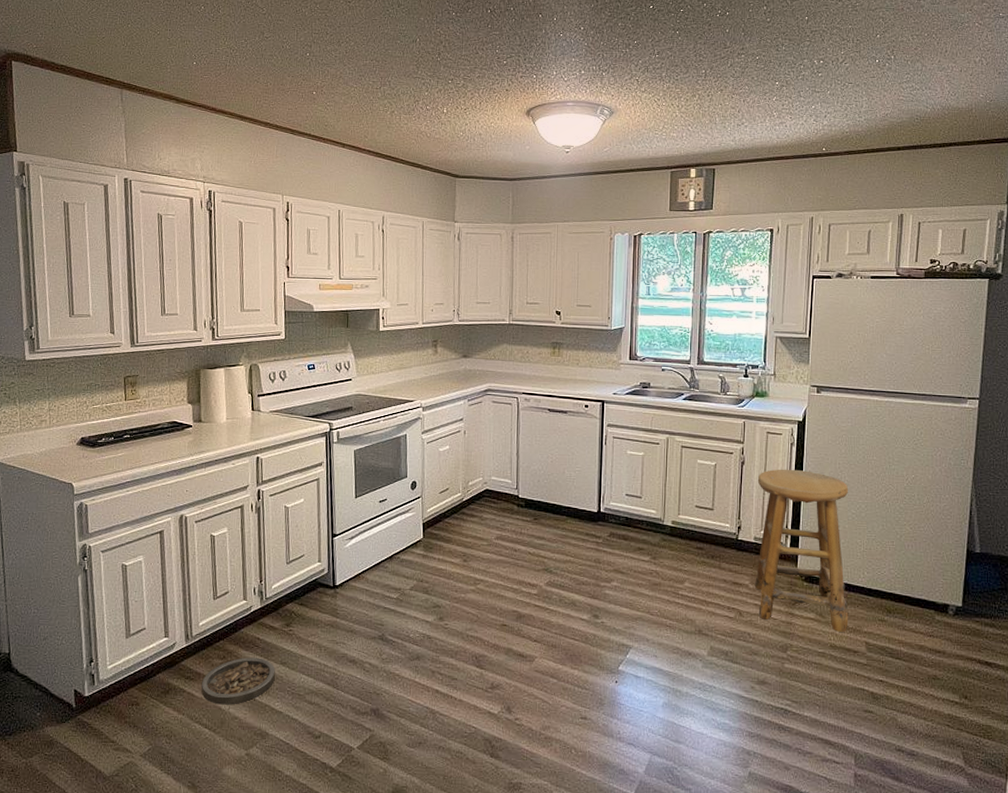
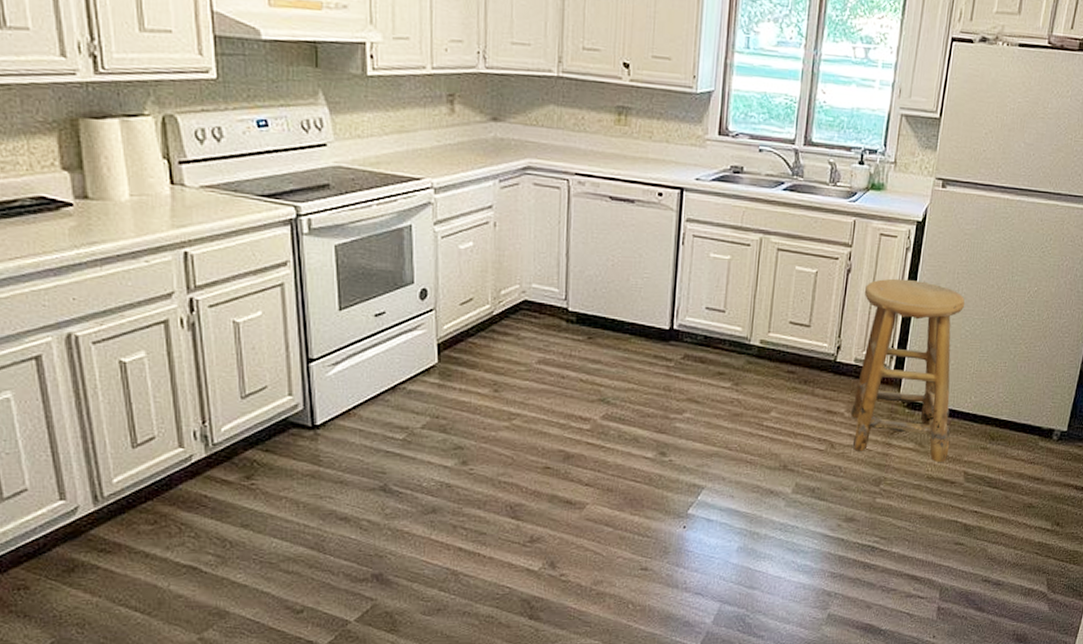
pet bowl: present [201,657,275,705] -> none [124,520,234,582]

